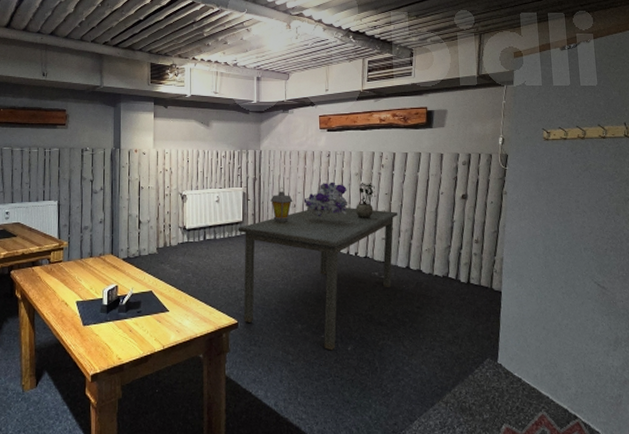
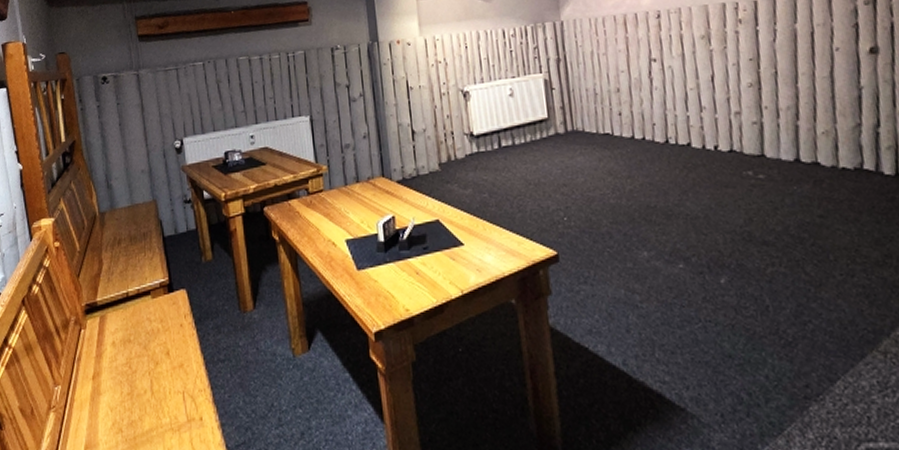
dining table: present [238,208,398,351] -> none [543,82,775,286]
lantern: present [270,186,293,222] -> none [583,66,615,115]
bouquet: present [304,182,348,217] -> none [630,51,696,102]
potted plant: present [356,182,375,219] -> none [707,45,735,99]

